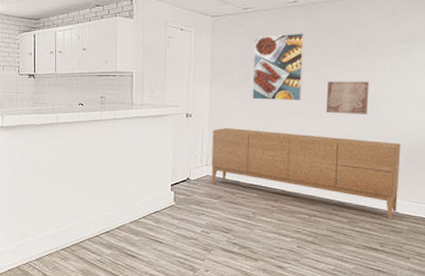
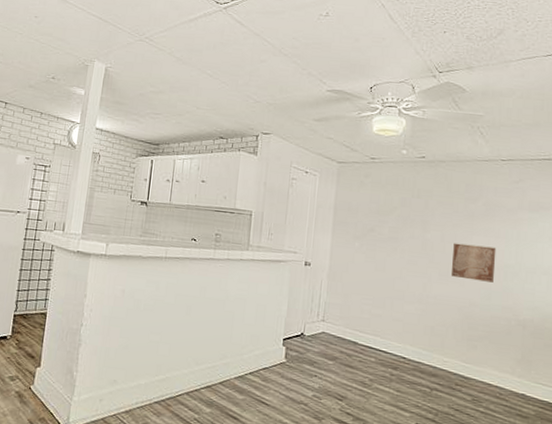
sideboard: present [211,128,402,220] -> none [326,281,529,402]
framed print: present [252,33,305,101] -> none [375,188,432,261]

